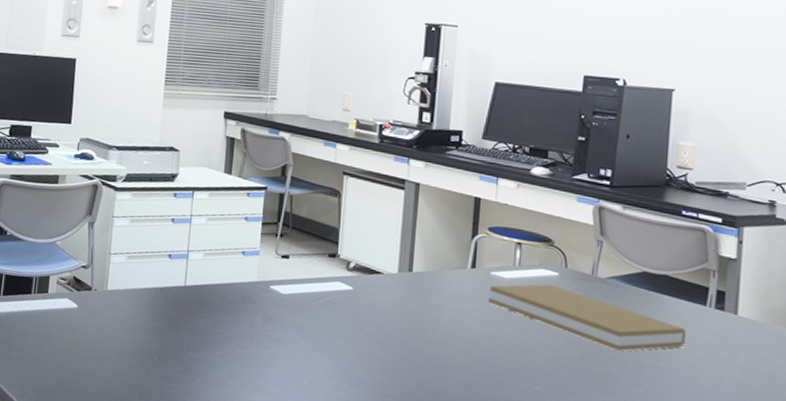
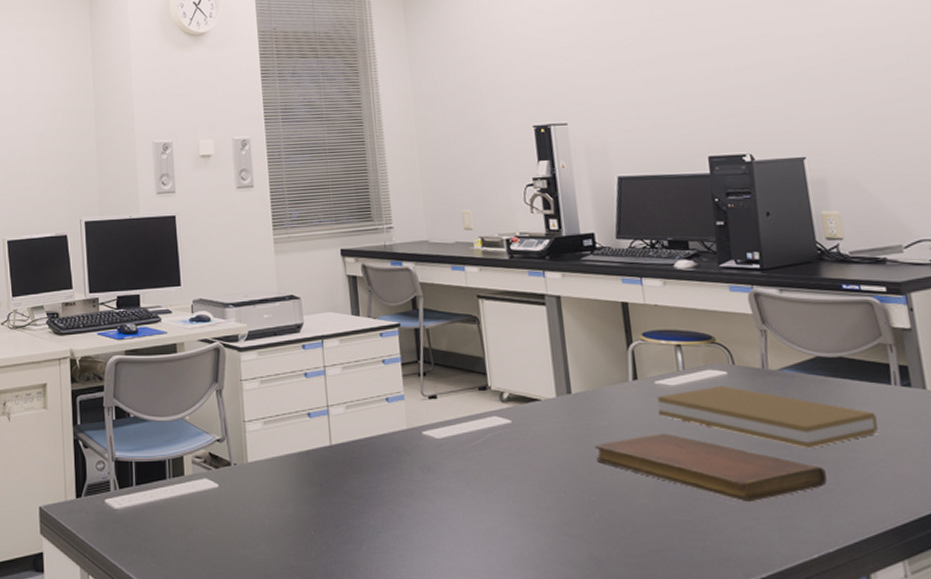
notebook: none [423,318,629,390] -> present [594,433,827,503]

